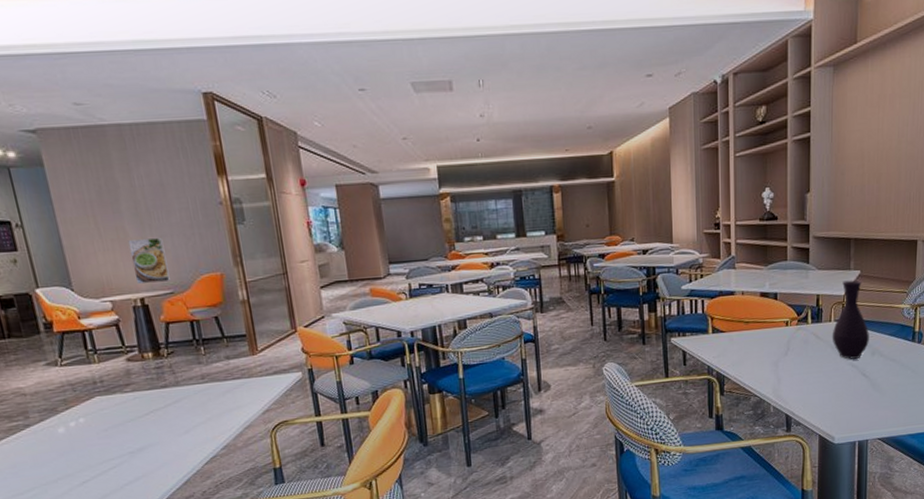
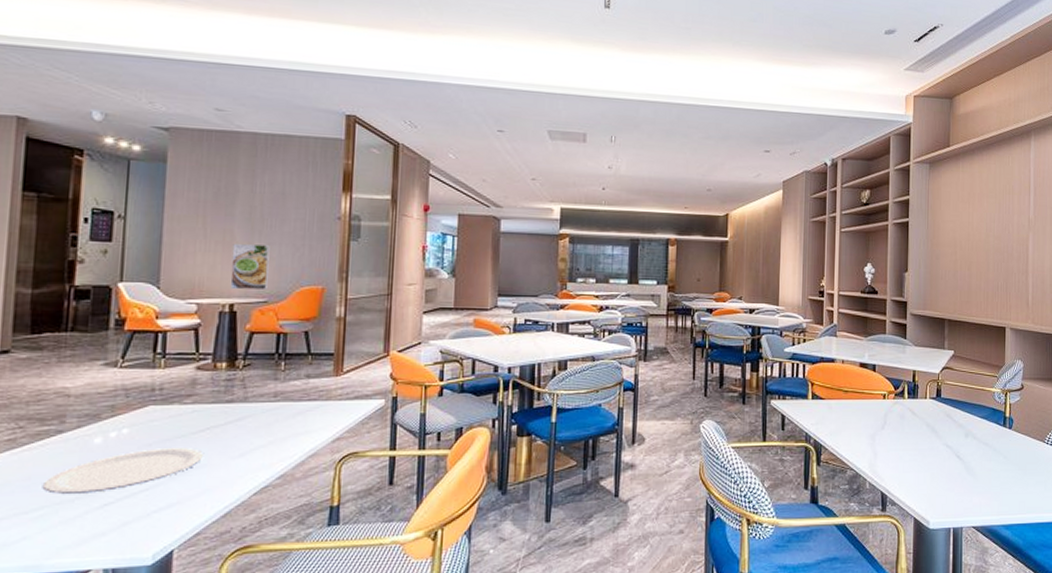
plate: none [27,429,154,477] -> present [42,448,203,494]
vase: present [832,280,869,359] -> none [927,359,963,439]

